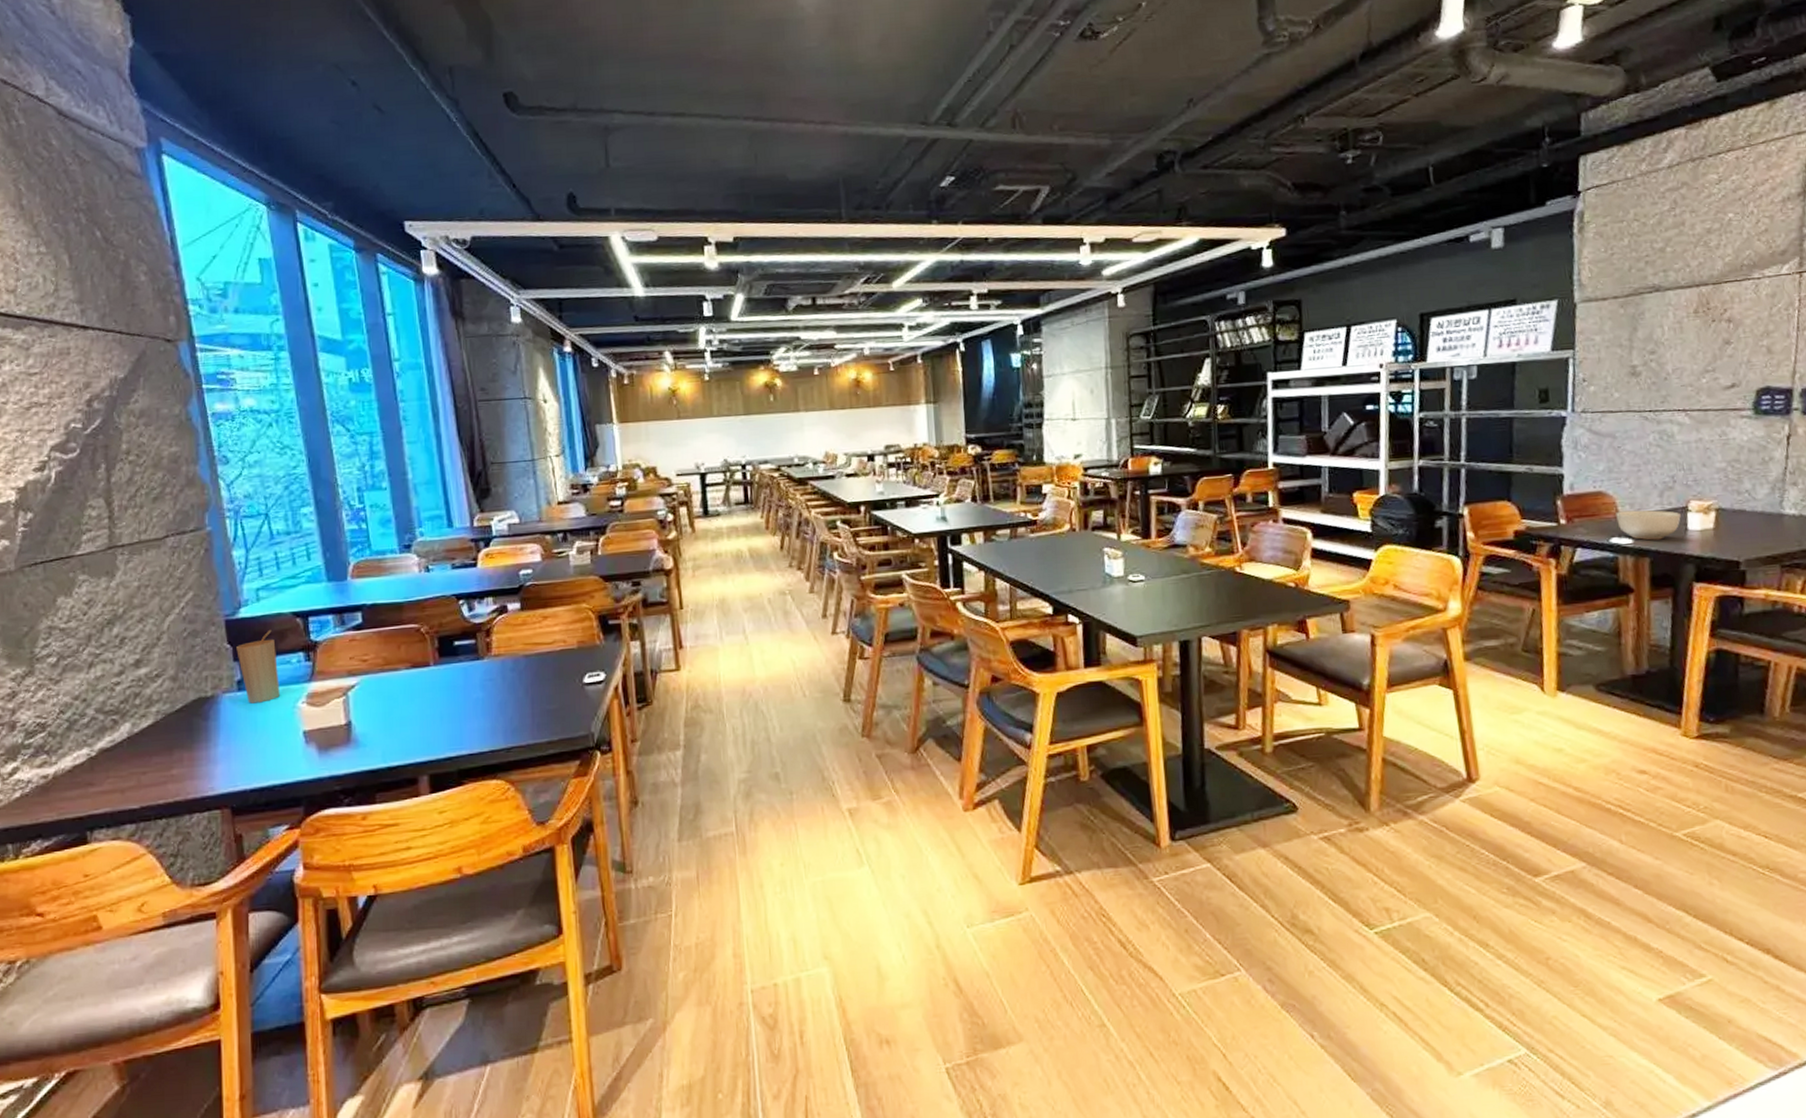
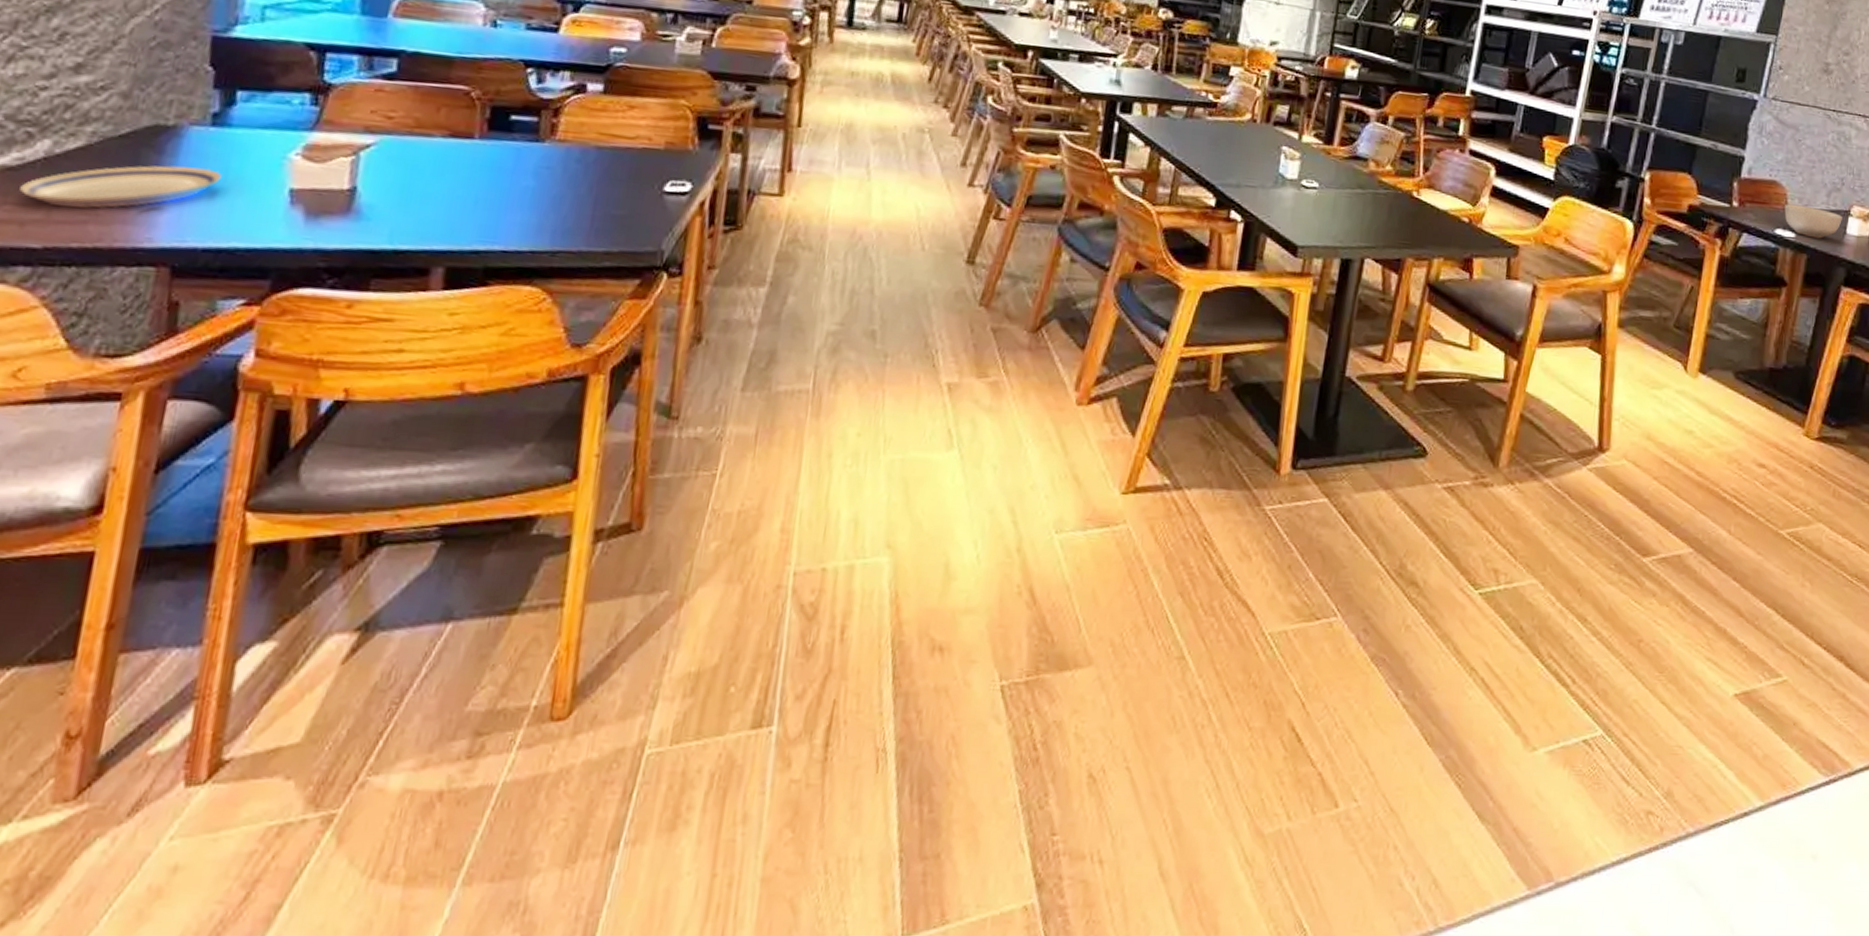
plate: none [116,726,253,774] -> present [19,165,222,208]
cup: present [236,629,280,704] -> none [219,58,275,146]

